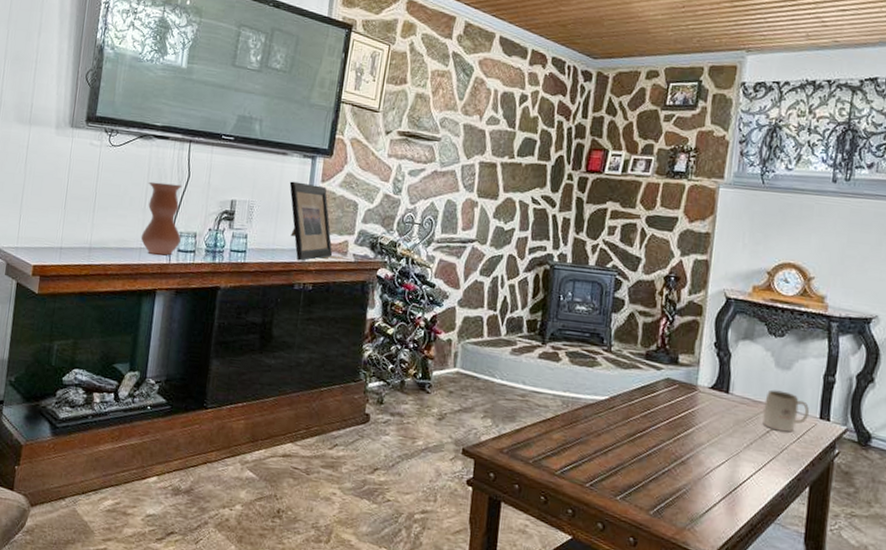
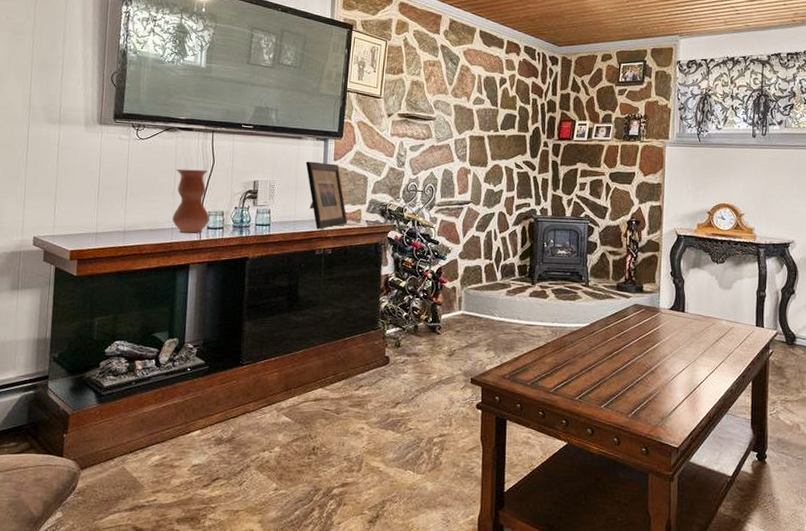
mug: present [762,389,809,433] -> none [712,306,747,340]

